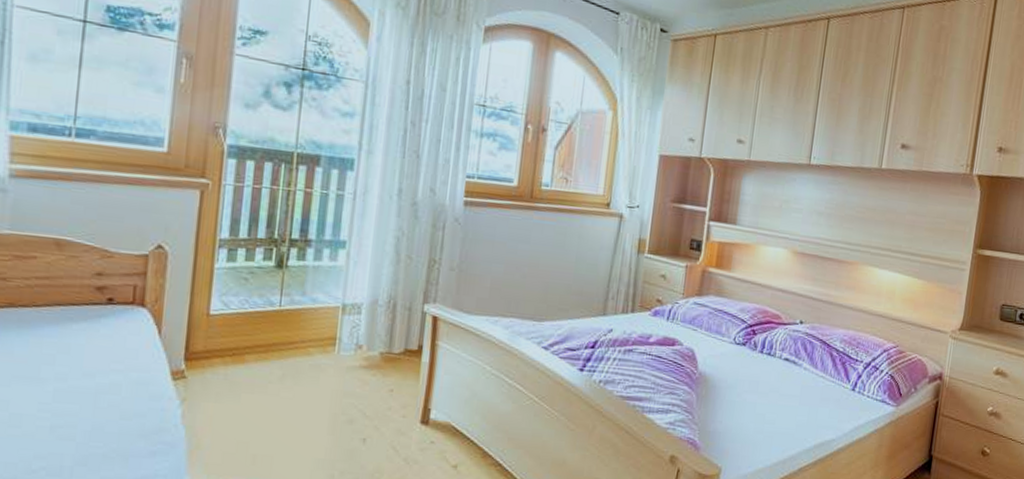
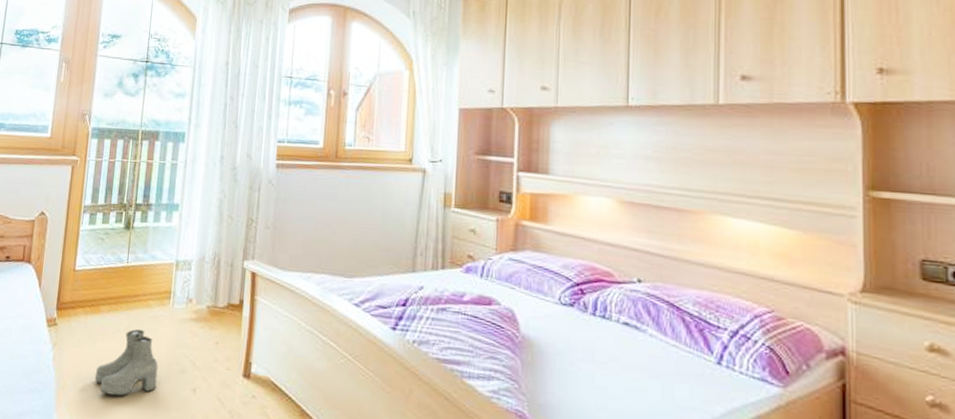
boots: none [239,379,321,452] -> present [94,329,158,397]

